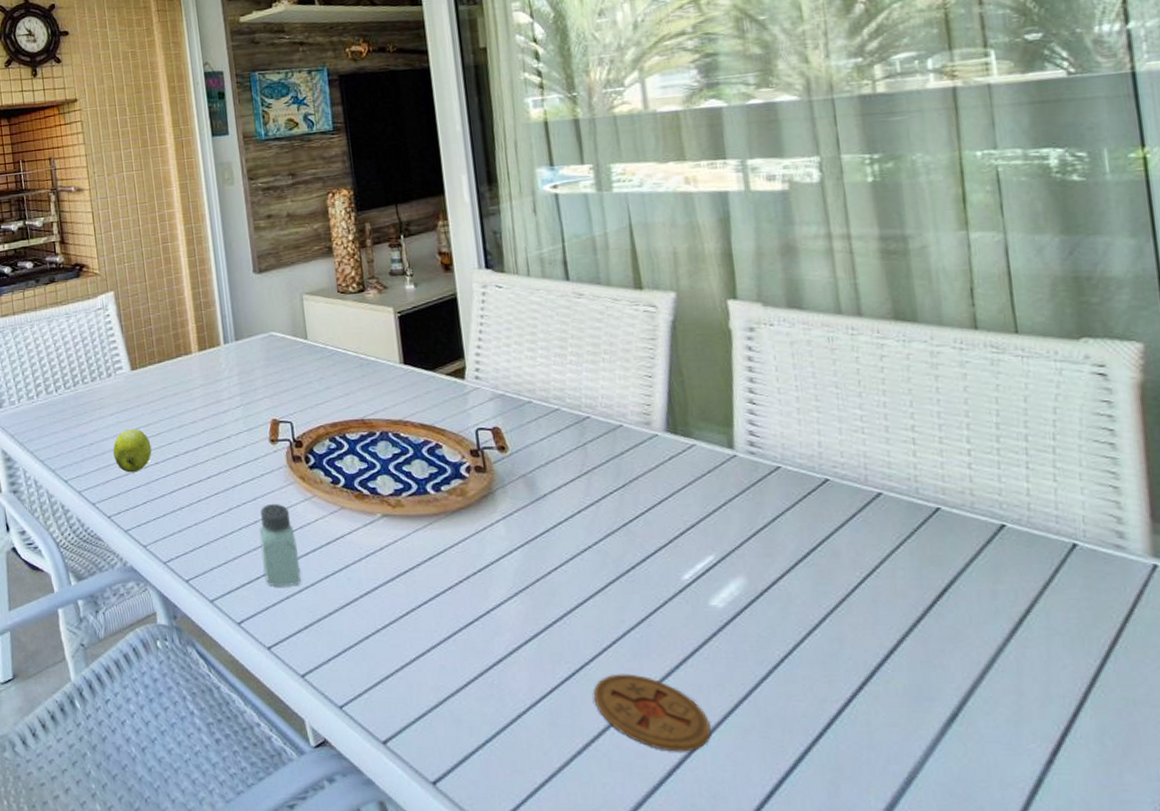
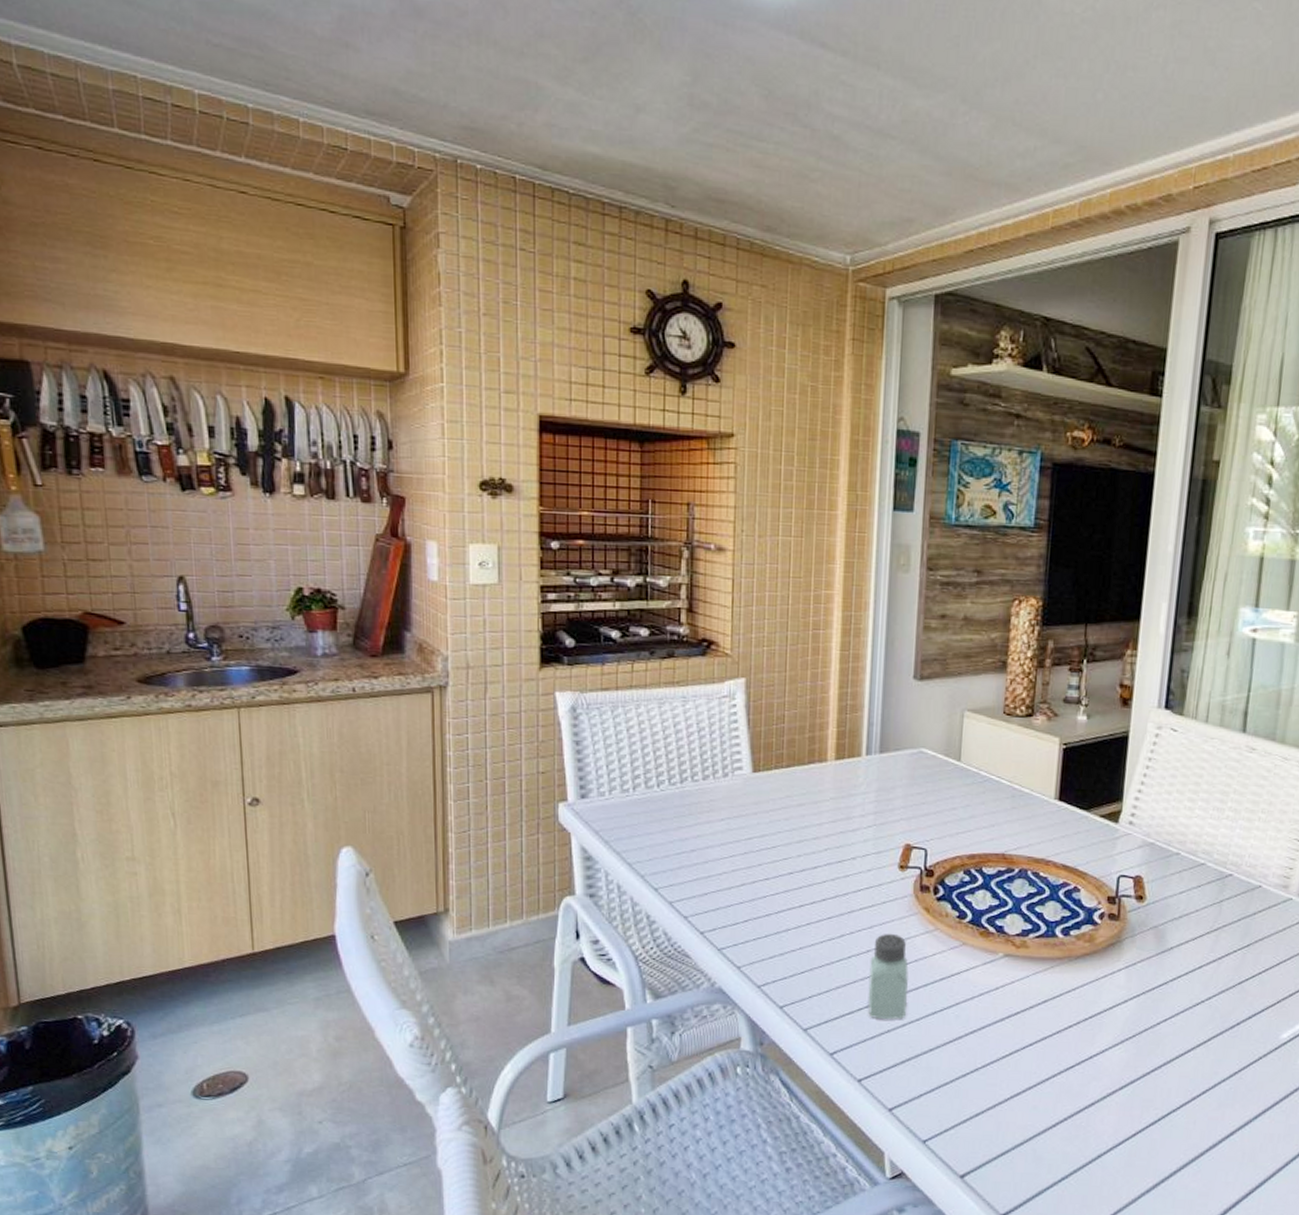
apple: present [113,428,152,473] -> none [717,838,763,887]
coaster: present [593,674,711,752] -> none [1173,1121,1272,1193]

